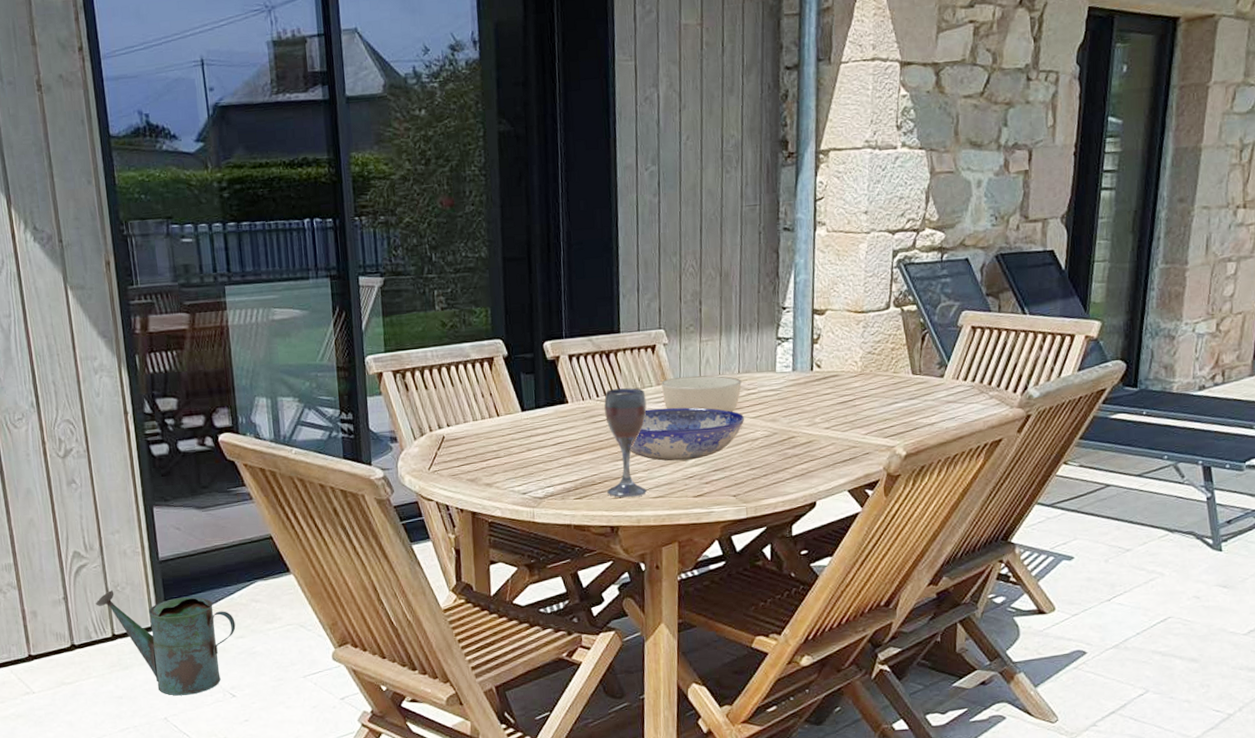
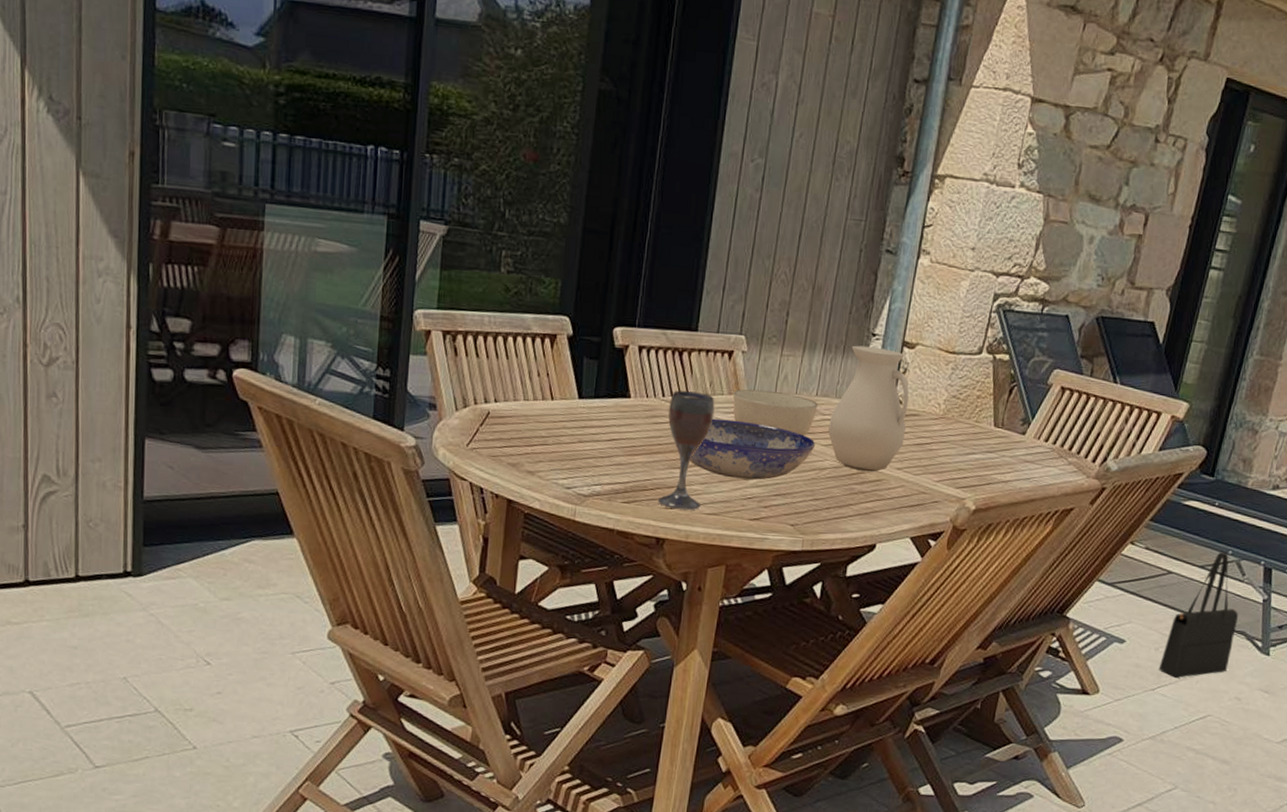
watering can: present [95,590,236,696] -> none [60,525,222,656]
pitcher: none [754,319,828,436] -> present [828,345,909,472]
tote bag: none [1111,457,1185,586] -> present [1158,551,1239,678]

